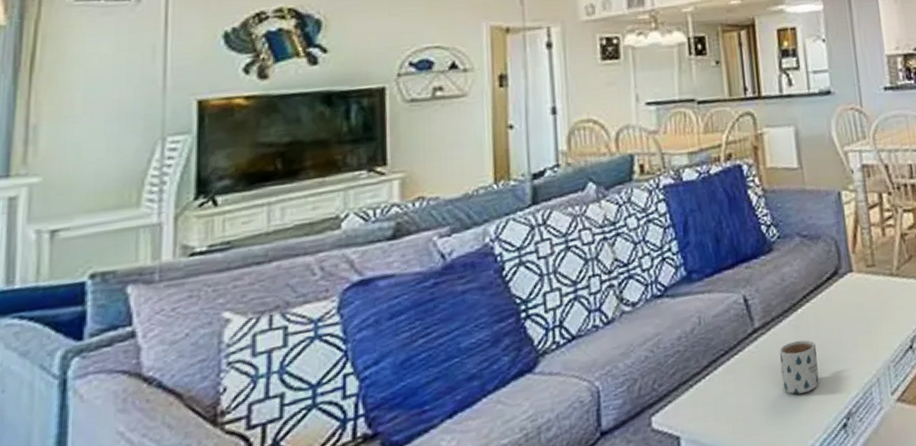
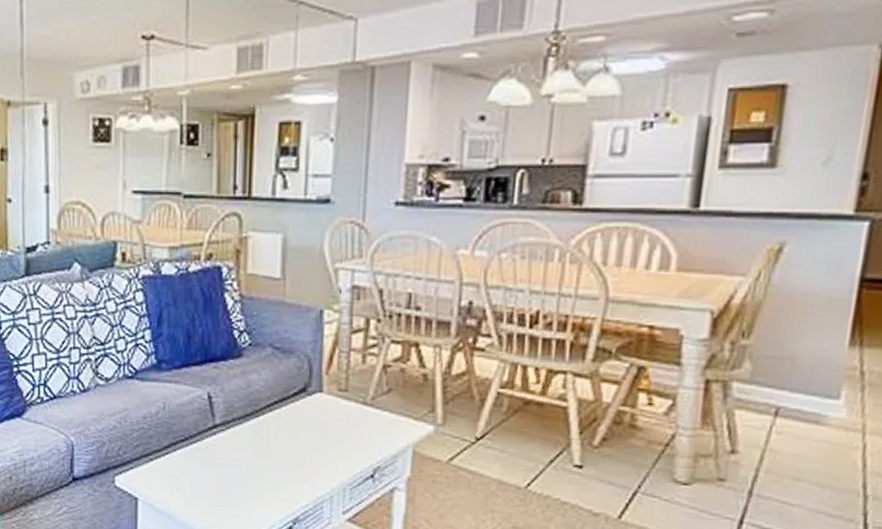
mug: present [779,340,819,395] -> none [235,443,272,491]

